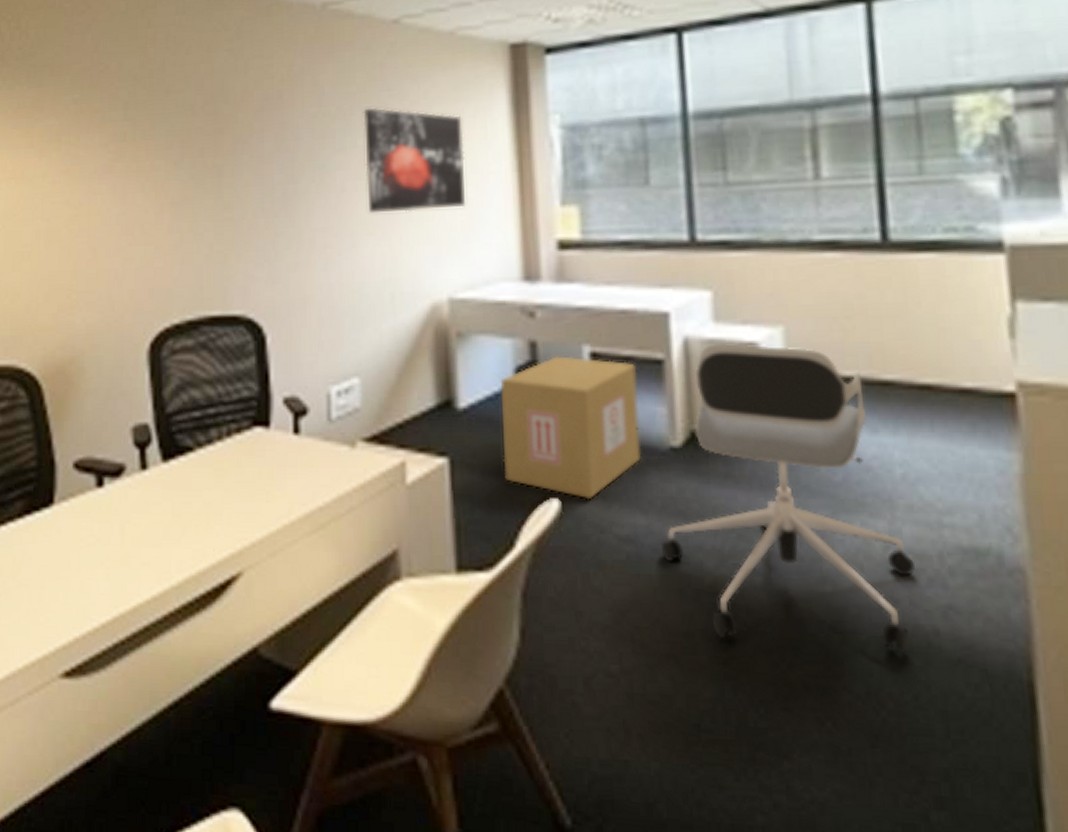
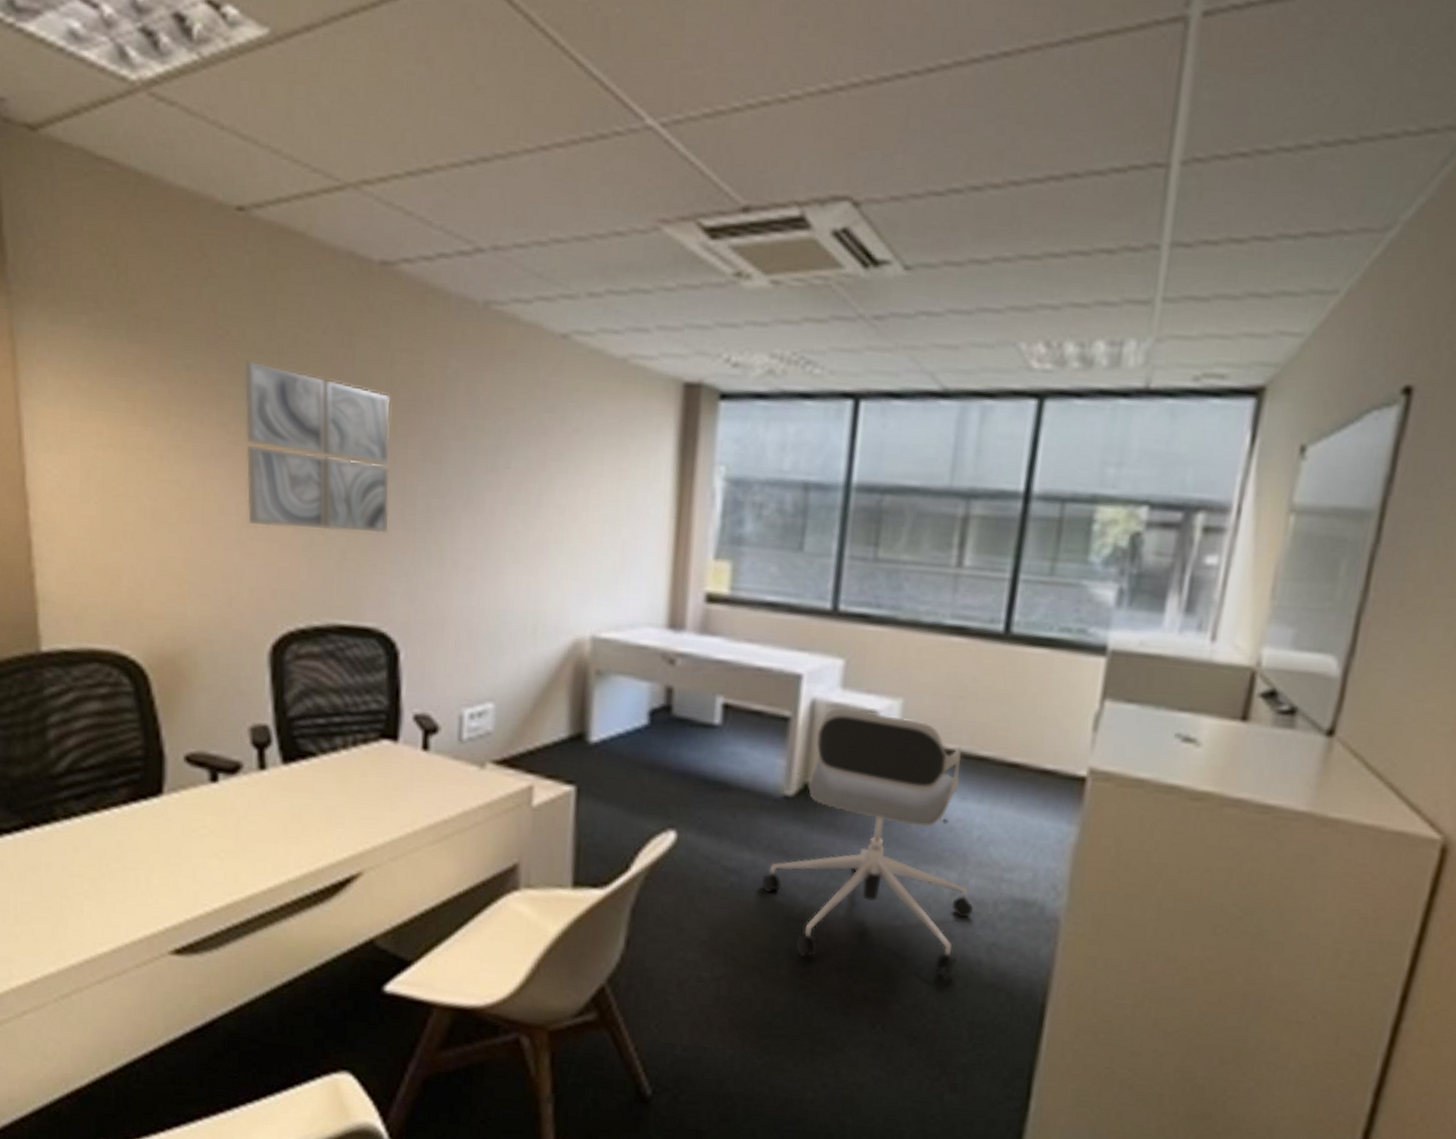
wall art: none [121,87,250,231] -> present [244,360,391,534]
wall art: present [363,107,466,215] -> none [516,428,626,548]
cardboard box: present [500,356,641,500] -> none [628,703,764,835]

